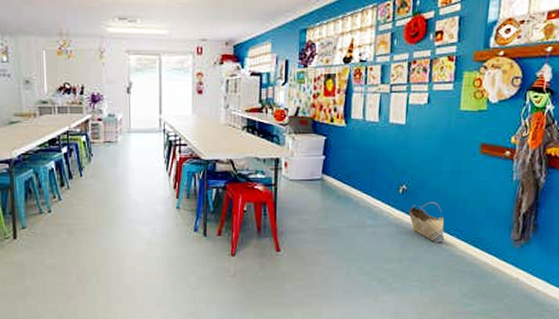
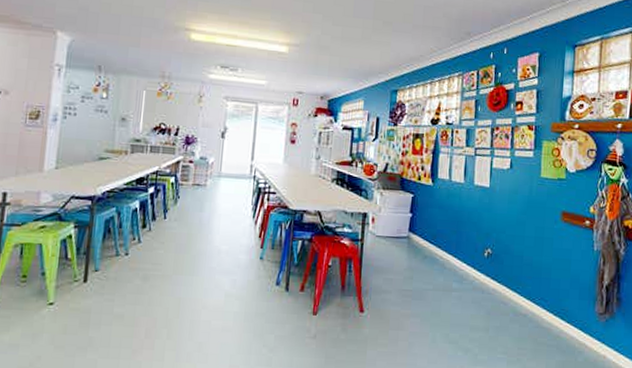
basket: present [409,202,444,243] -> none [494,268,530,312]

